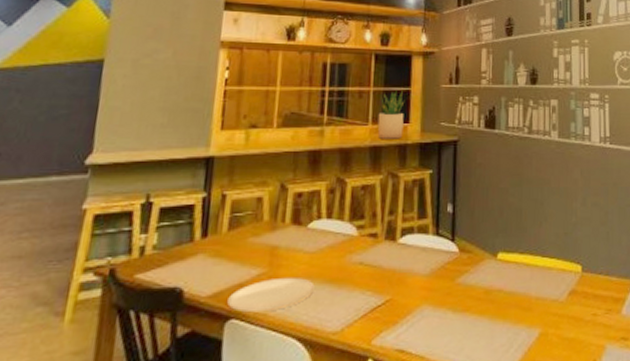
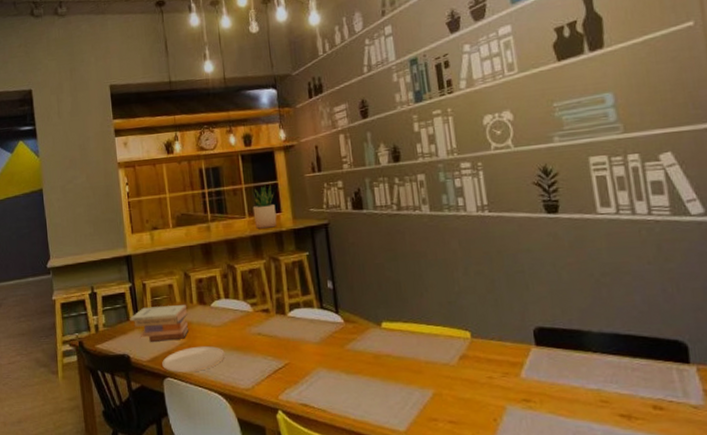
books: none [194,224,277,271] -> present [130,305,188,342]

